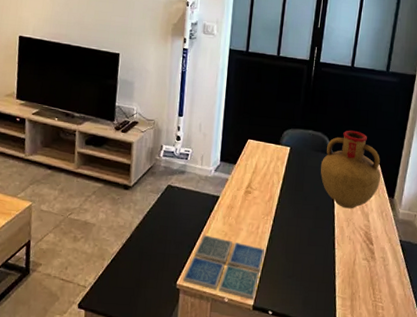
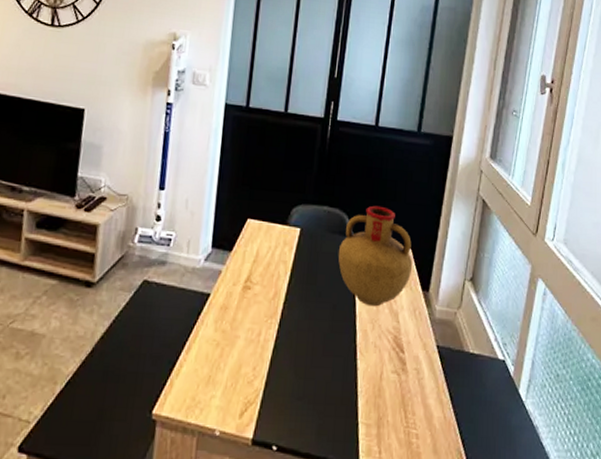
drink coaster: present [183,234,266,300] -> none [161,345,269,432]

